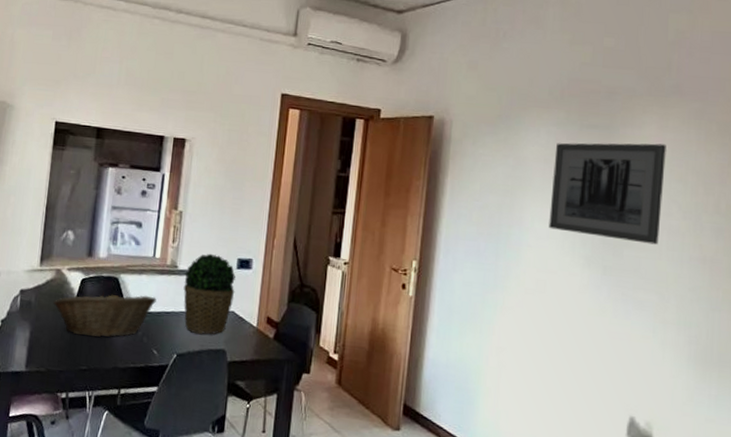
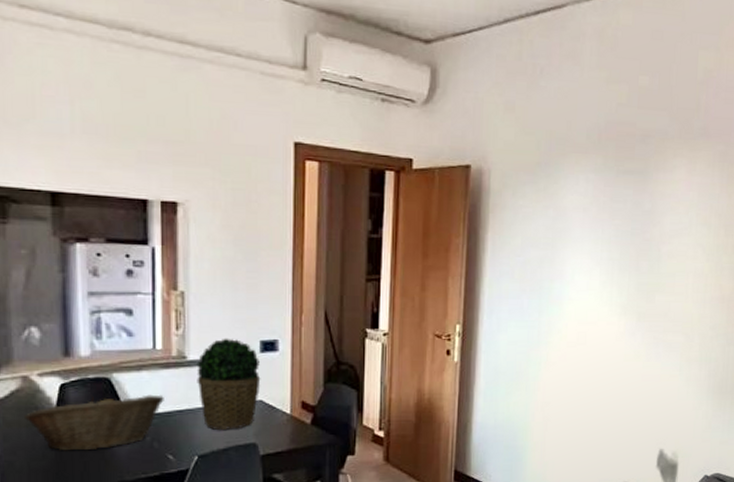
wall art: present [549,143,666,245] -> none [588,187,694,288]

